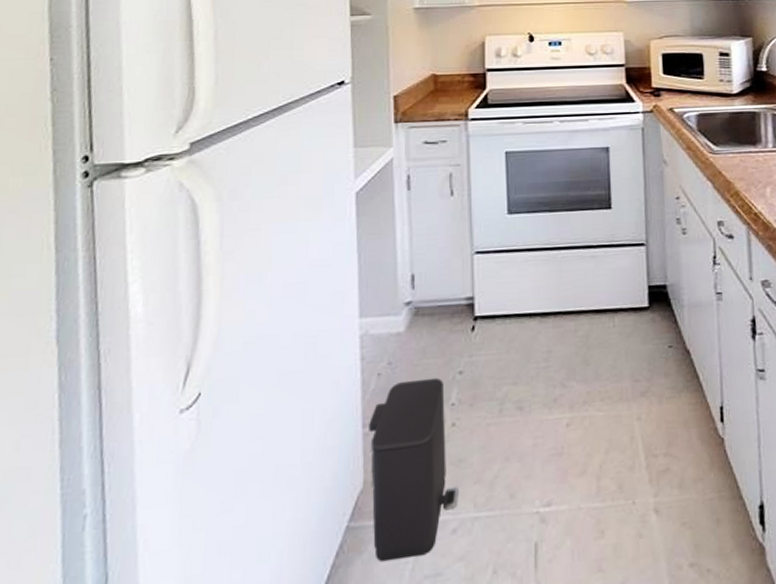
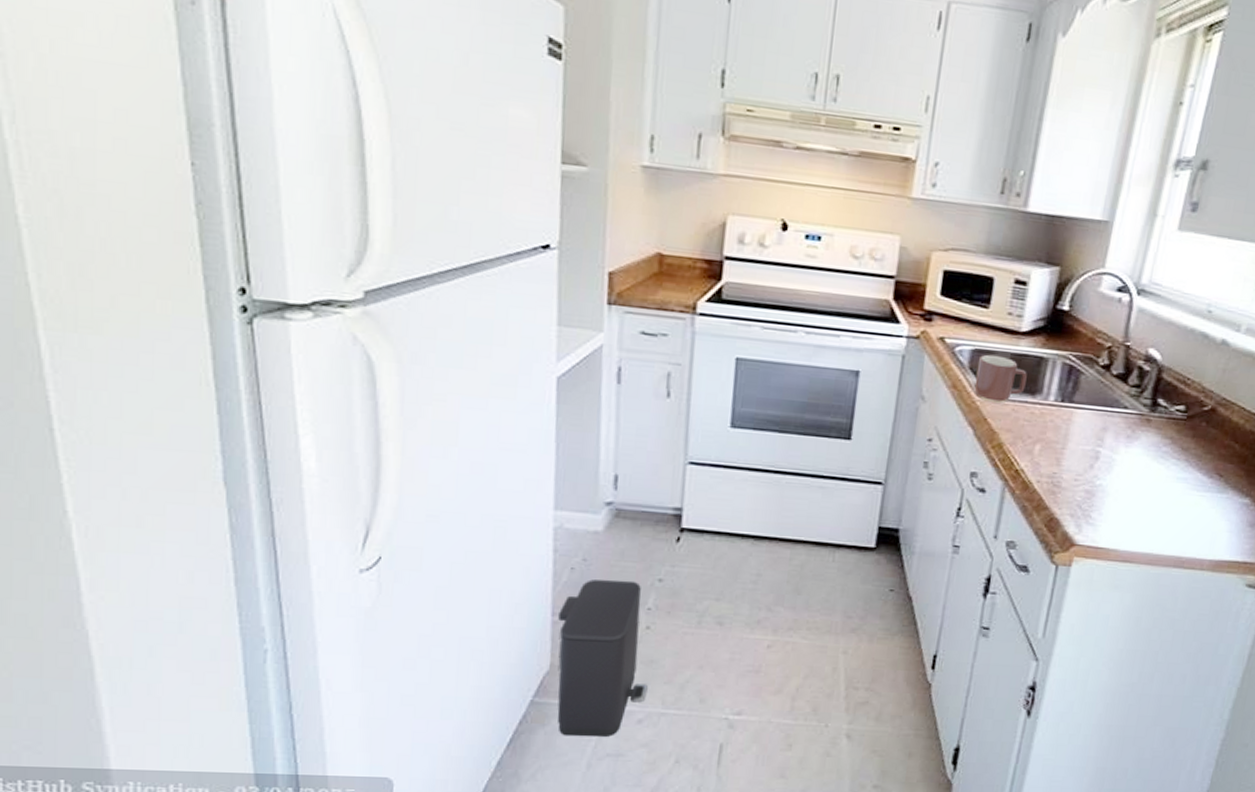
mug: none [704,116,747,157] -> present [974,354,1027,403]

